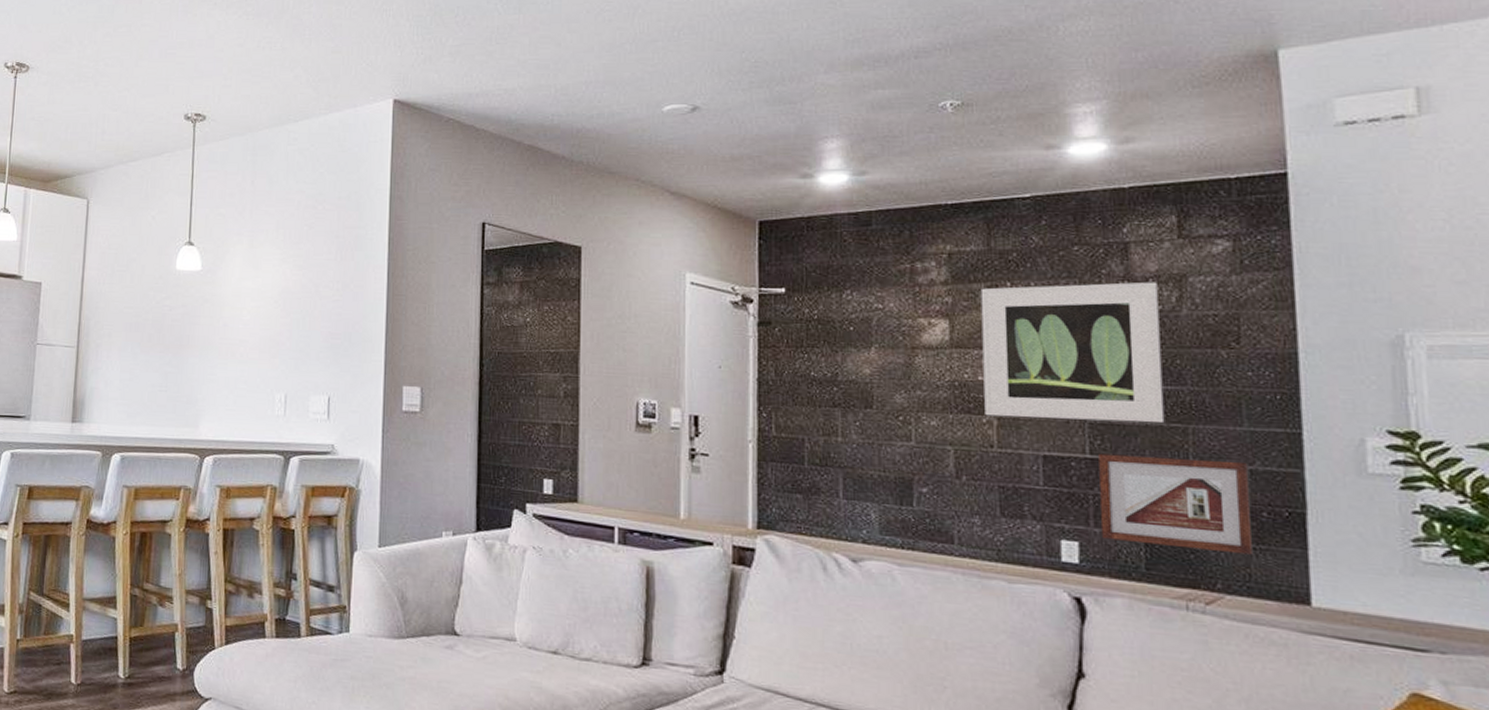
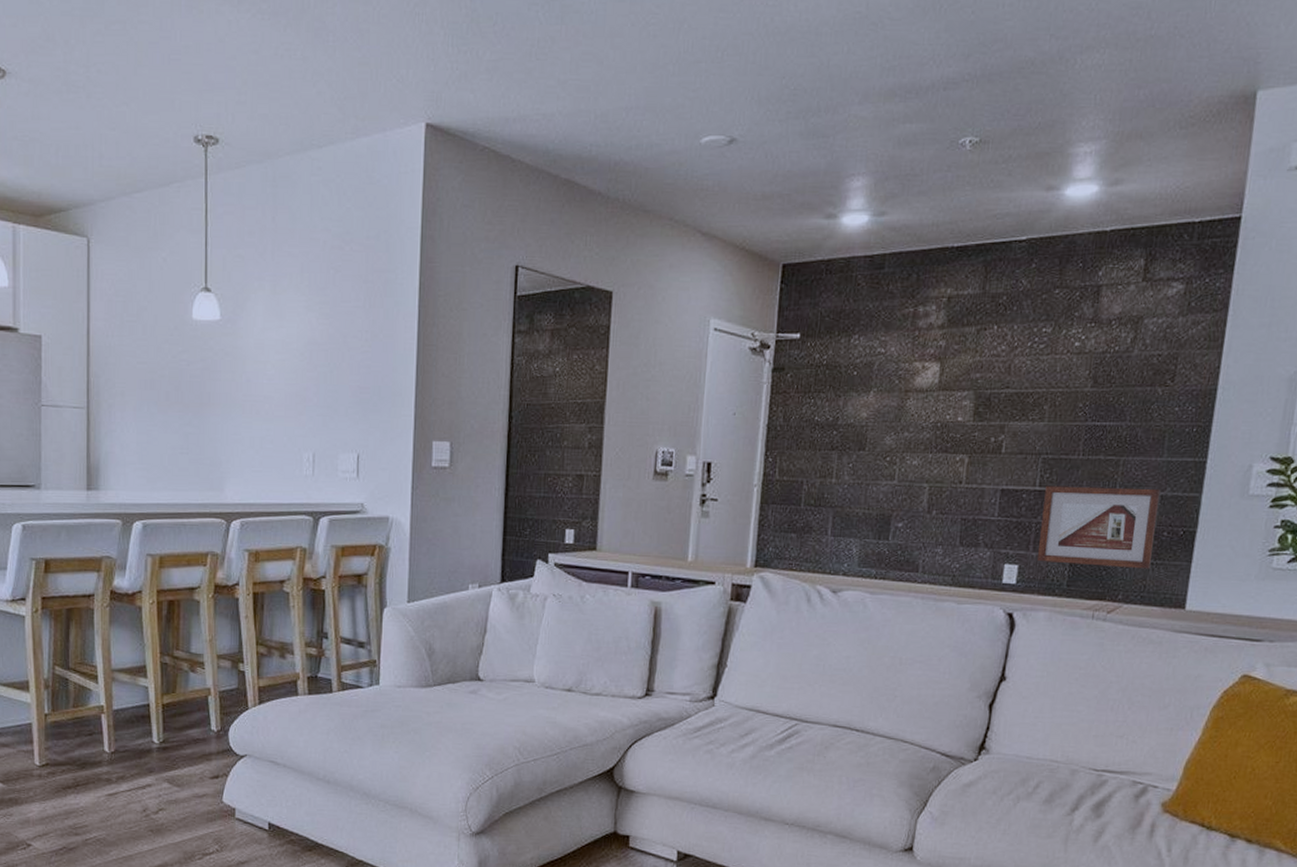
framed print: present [980,281,1165,424] -> none [959,324,1118,457]

